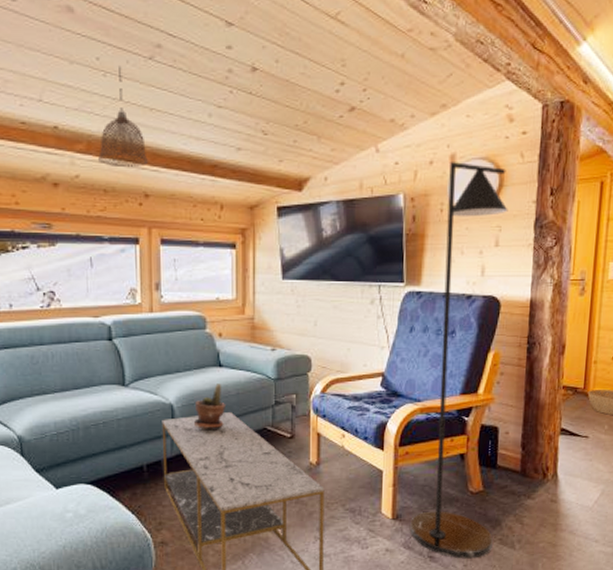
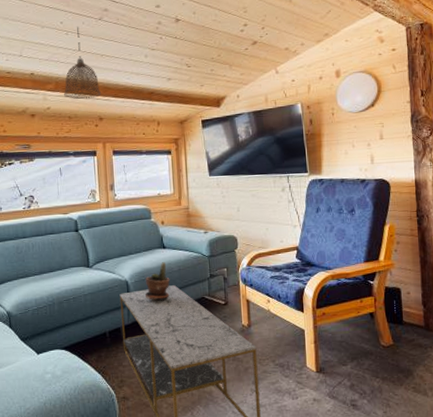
floor lamp: present [410,162,508,559] -> none [332,76,407,406]

